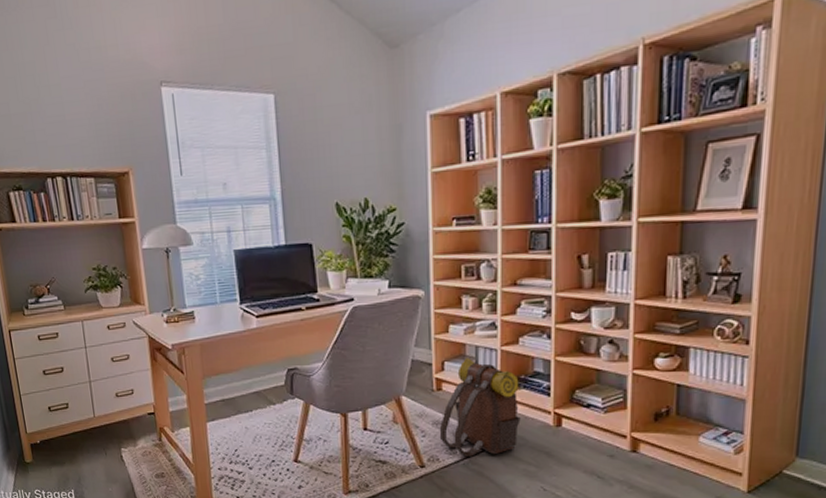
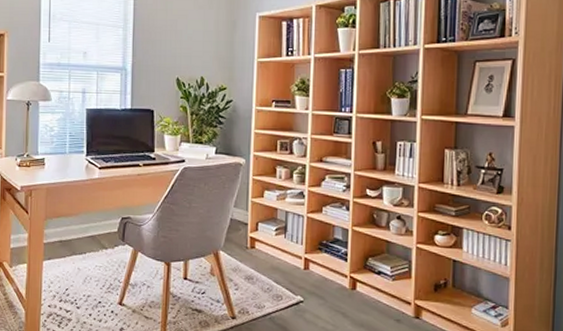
backpack: present [439,358,521,457] -> none [250,221,321,312]

